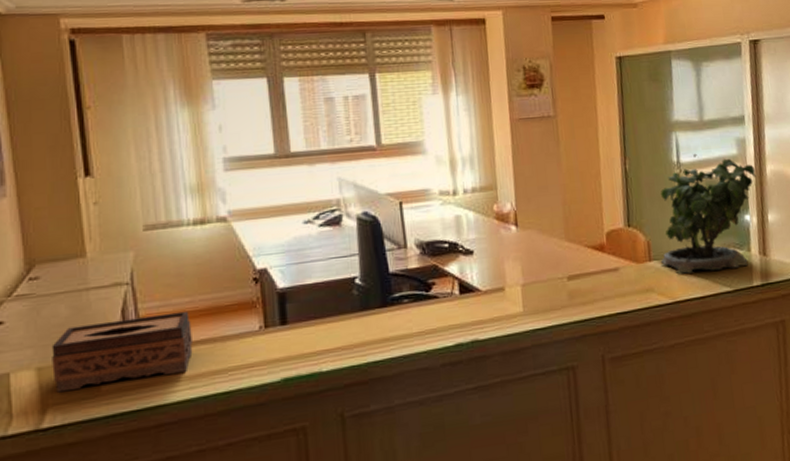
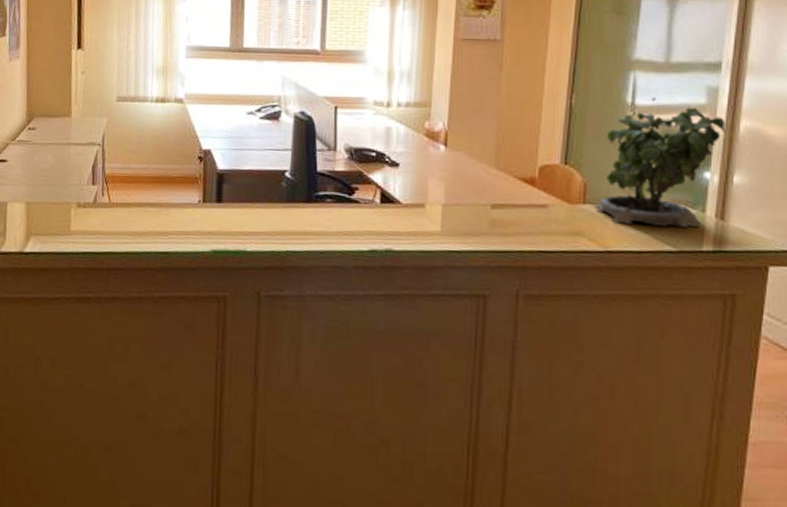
tissue box: present [51,311,193,393] -> none [37,173,145,228]

